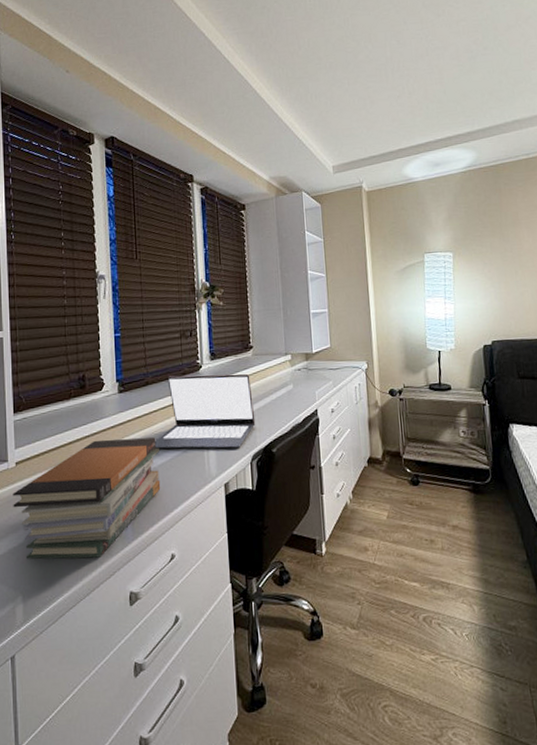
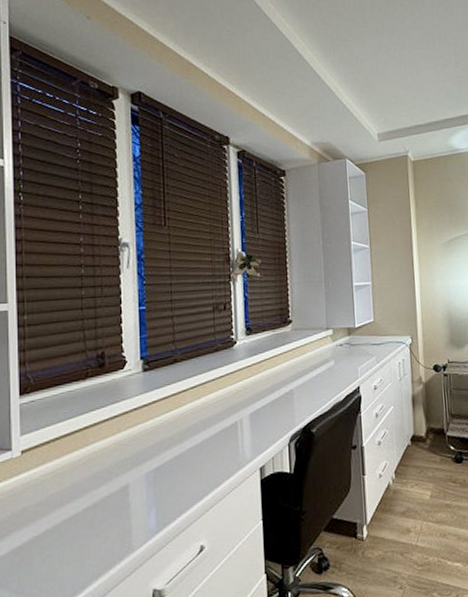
book stack: present [13,437,161,559] -> none [17,419,189,560]
laptop: present [155,373,256,449] -> none [183,349,294,432]

